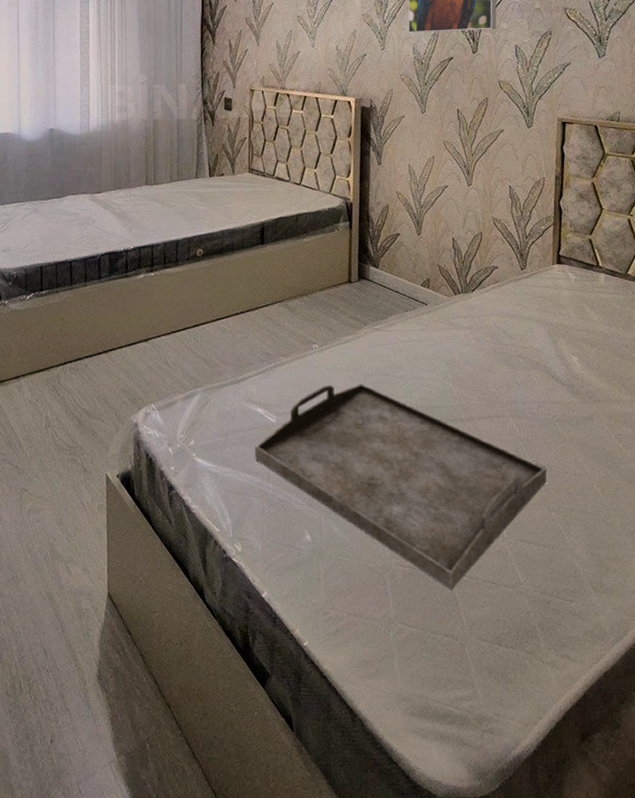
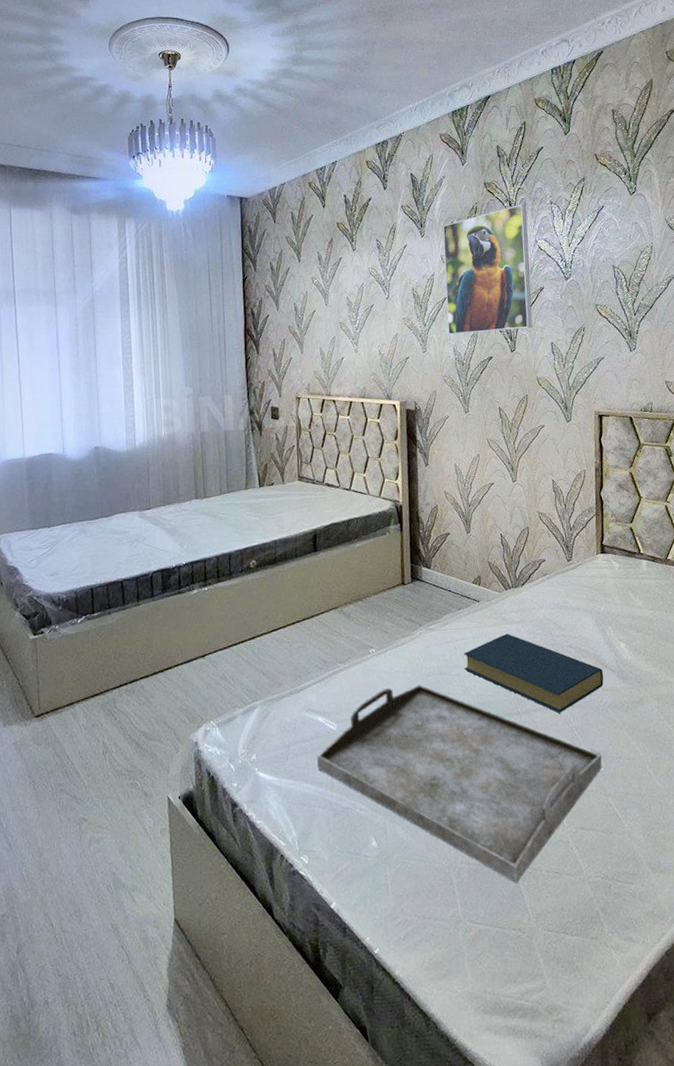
hardback book: none [408,338,554,423] -> present [464,633,604,713]

